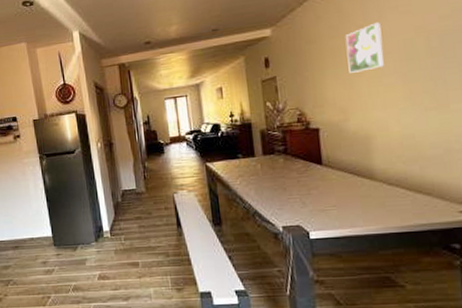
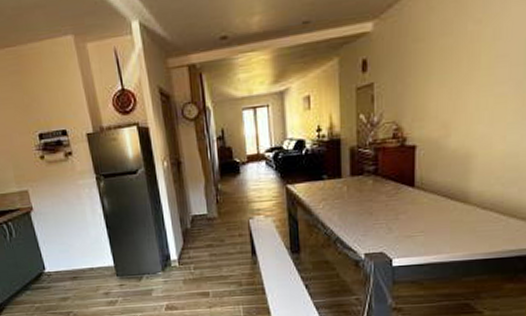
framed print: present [345,22,384,73] -> none [458,15,502,80]

